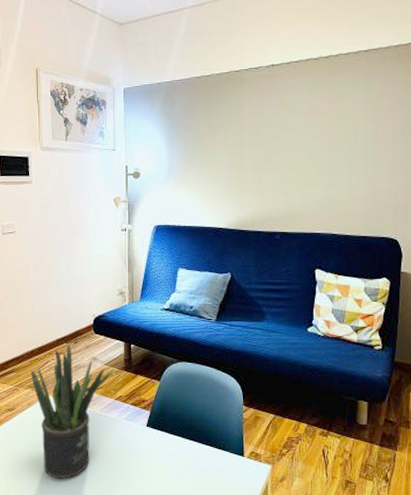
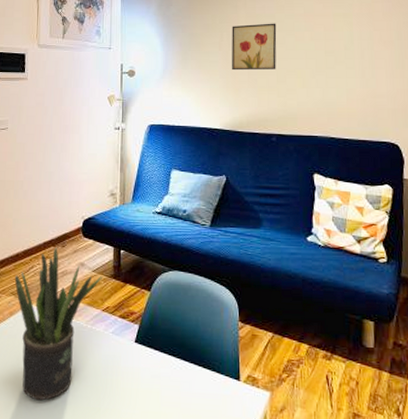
wall art: none [236,121,282,170] -> present [232,23,277,71]

